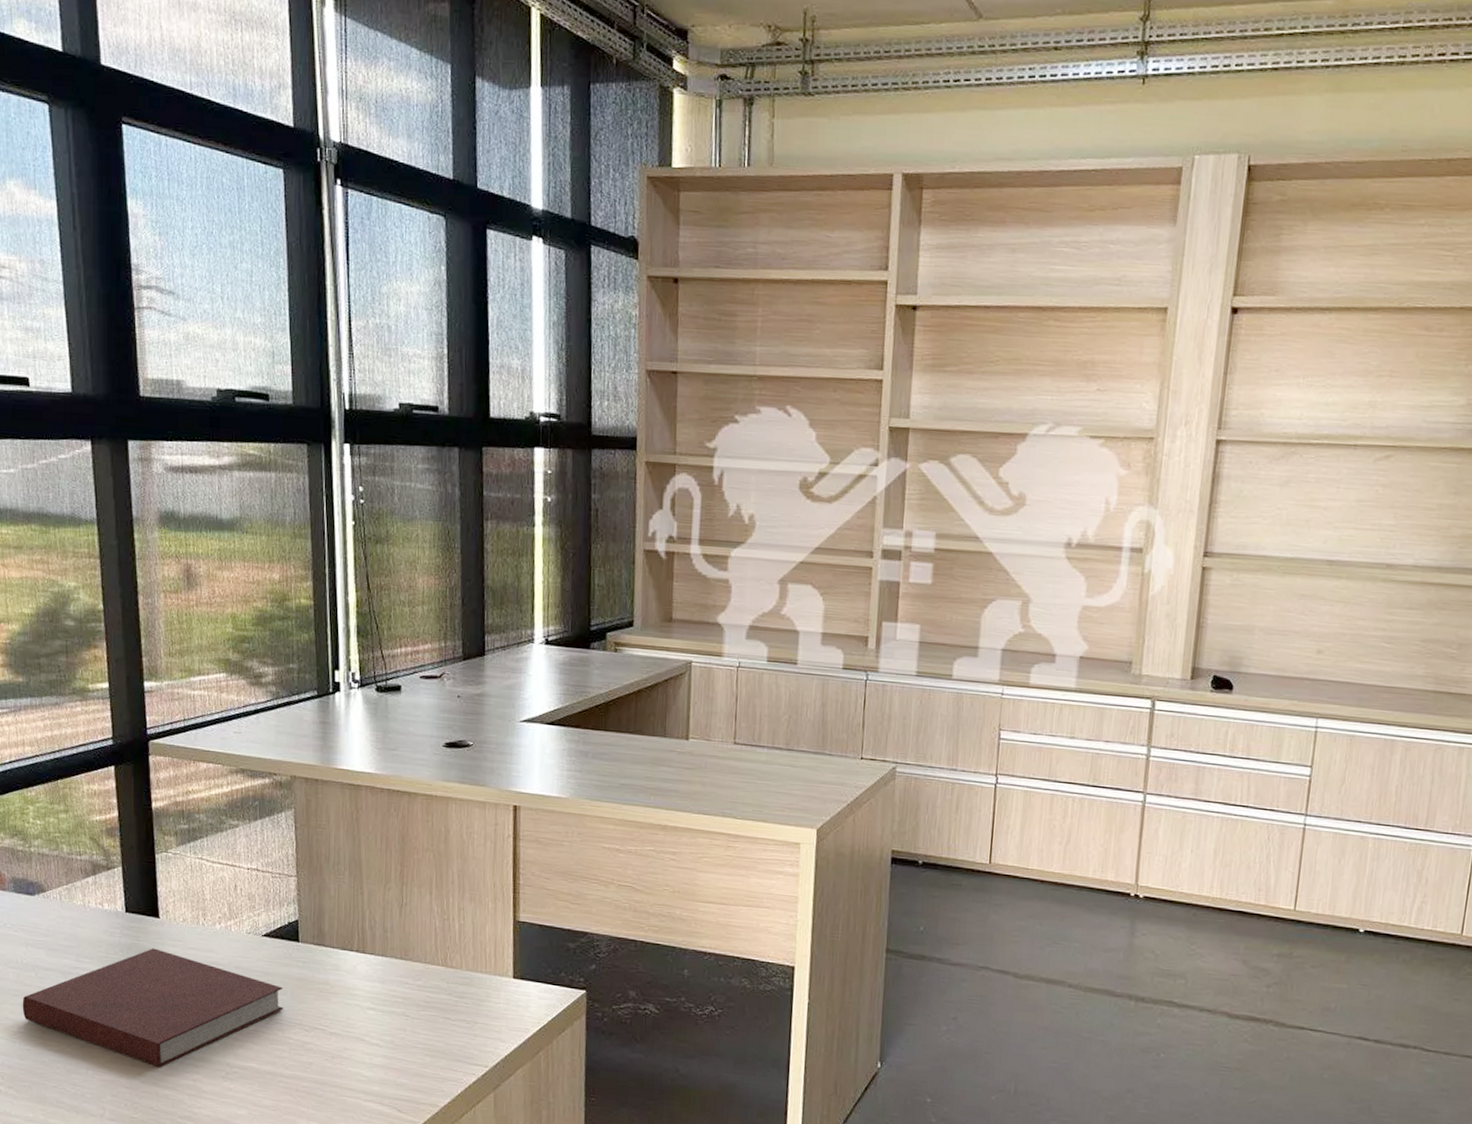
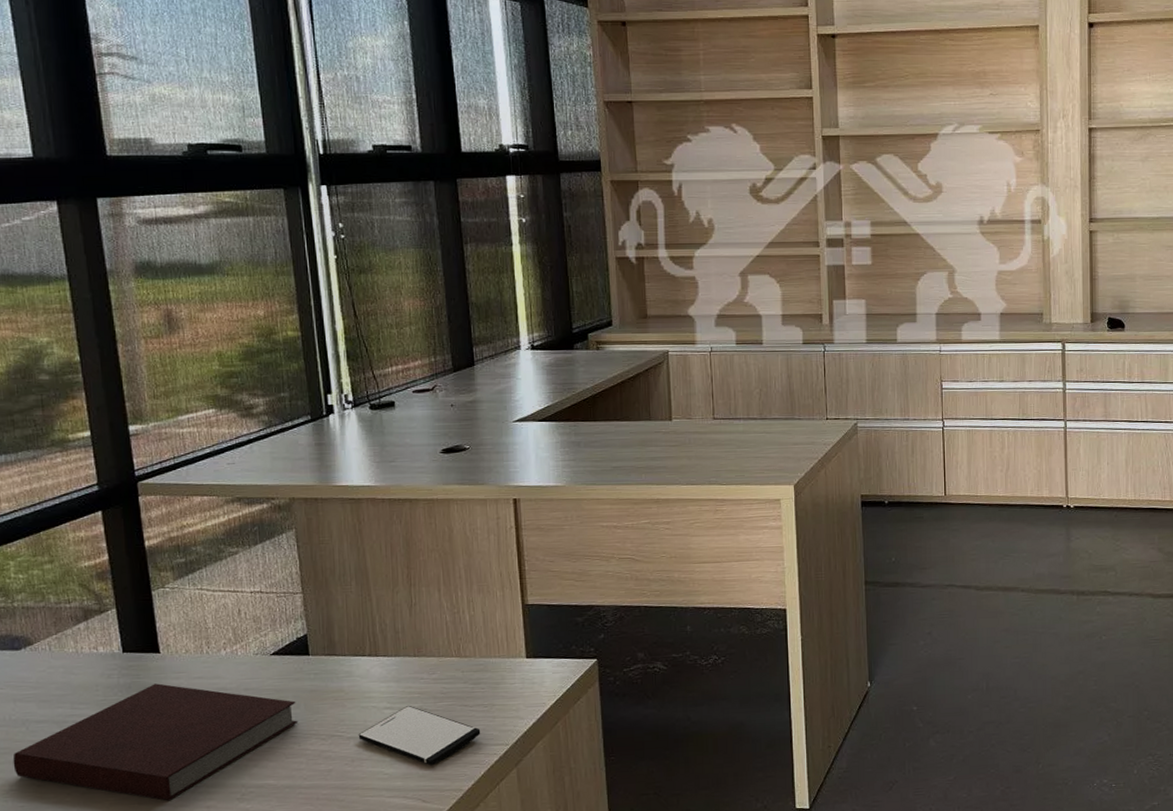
smartphone: none [340,1008,461,1075] -> present [358,705,481,765]

